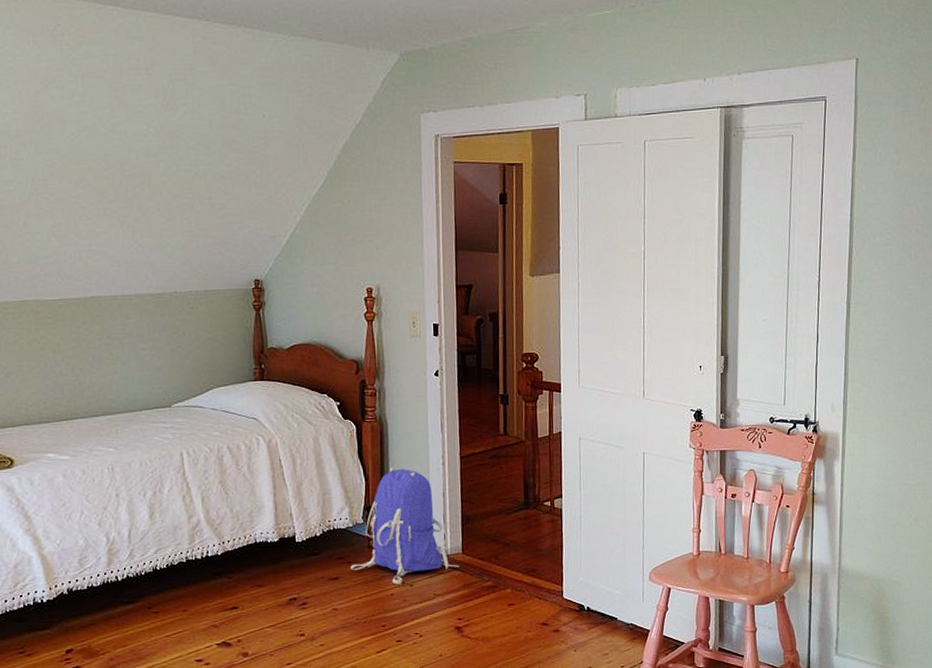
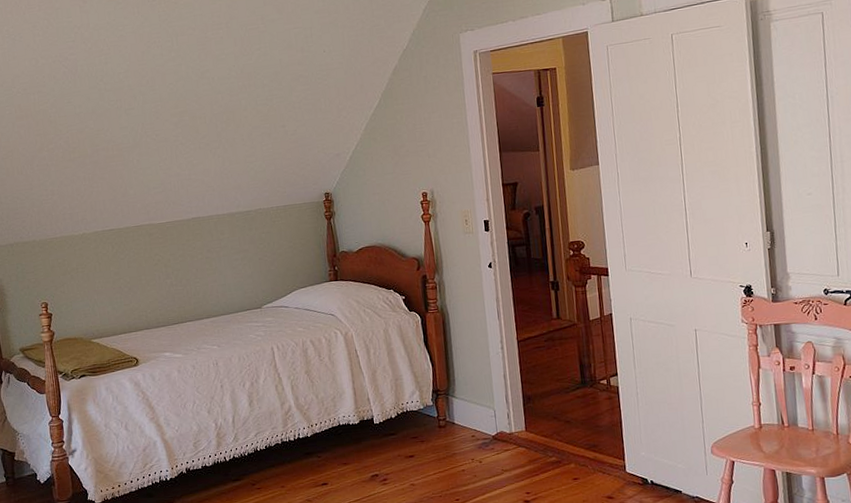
backpack: present [350,467,459,584] -> none [424,353,524,461]

